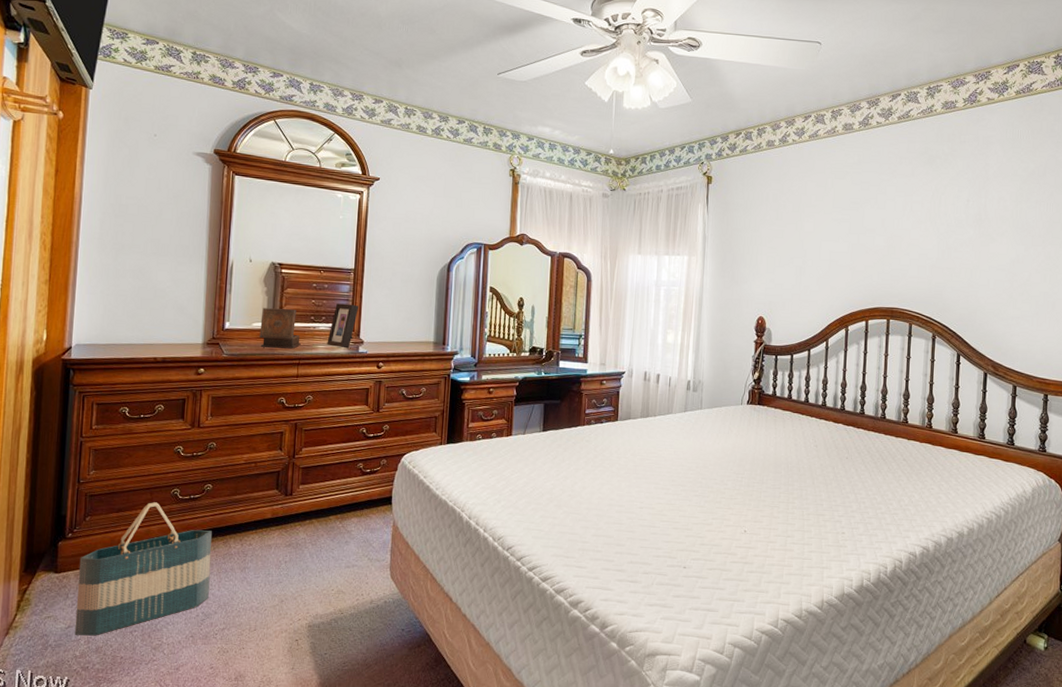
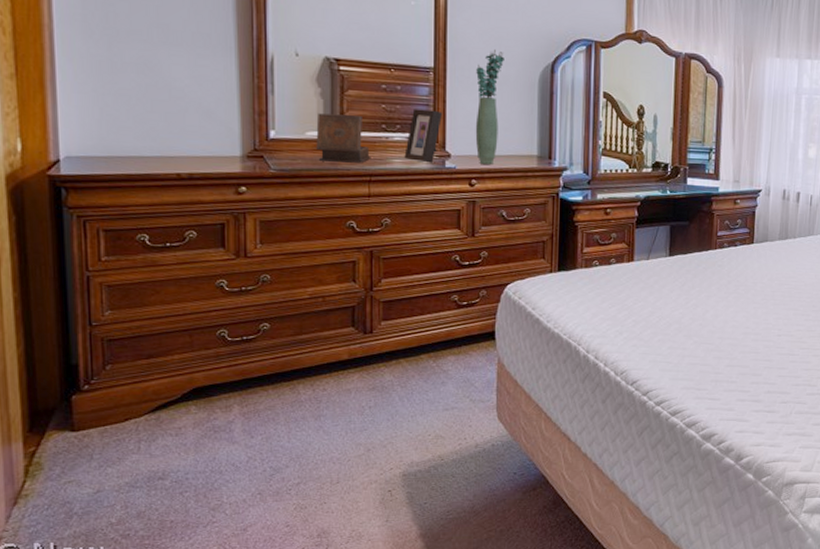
tote bag: present [74,502,212,636] -> none [103,346,277,500]
vase: none [384,253,410,350] -> present [475,50,504,165]

